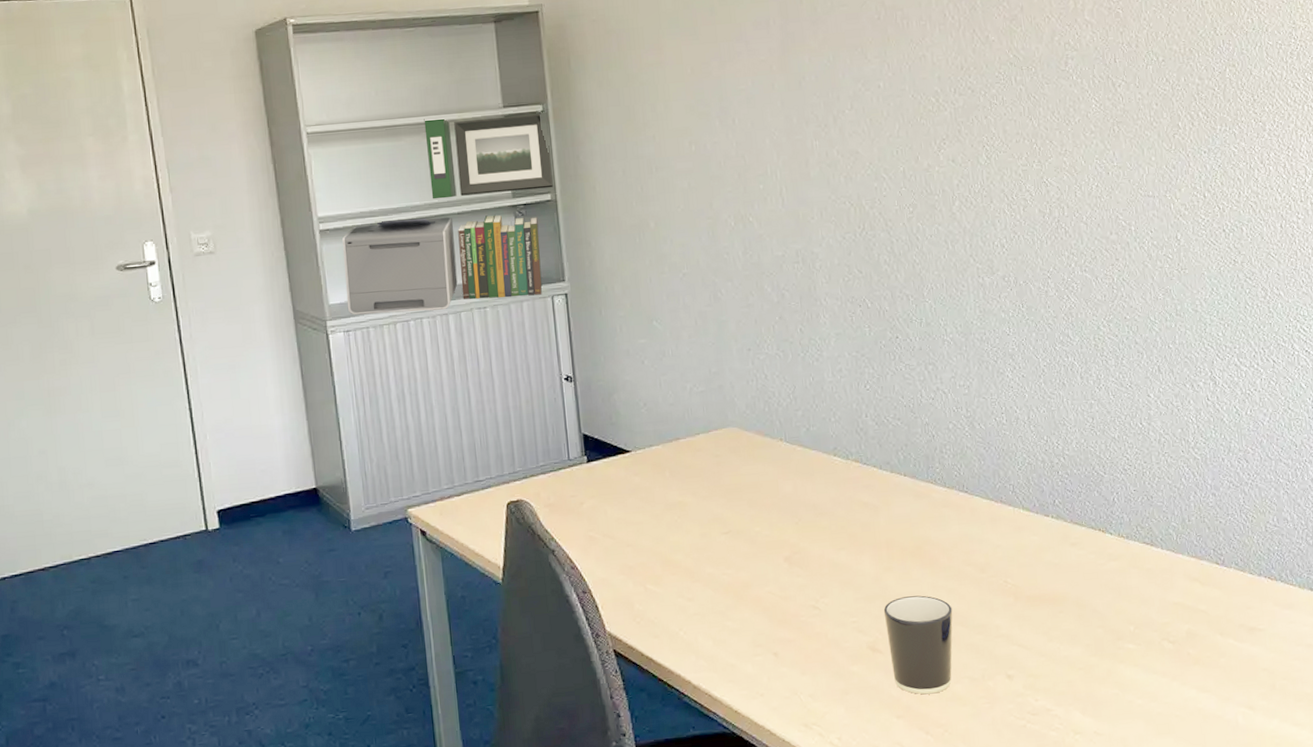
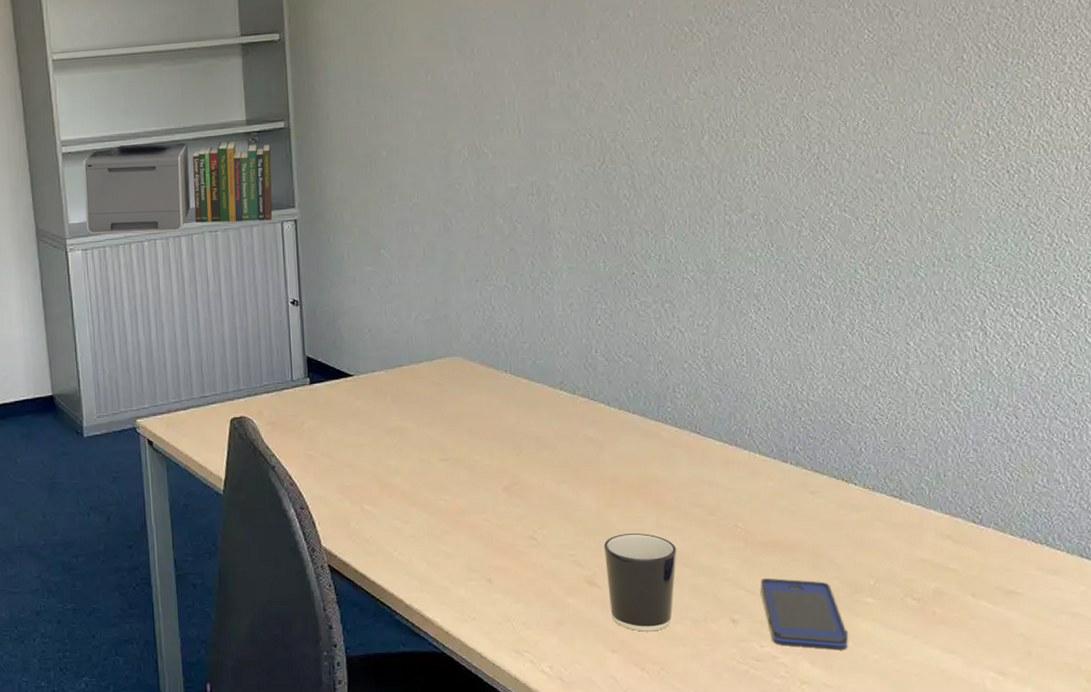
binder: present [424,119,457,200] -> none [163,47,193,125]
picture frame: present [454,113,553,196] -> none [192,42,287,122]
mobile phone: none [1031,631,1115,698] -> present [760,578,849,649]

